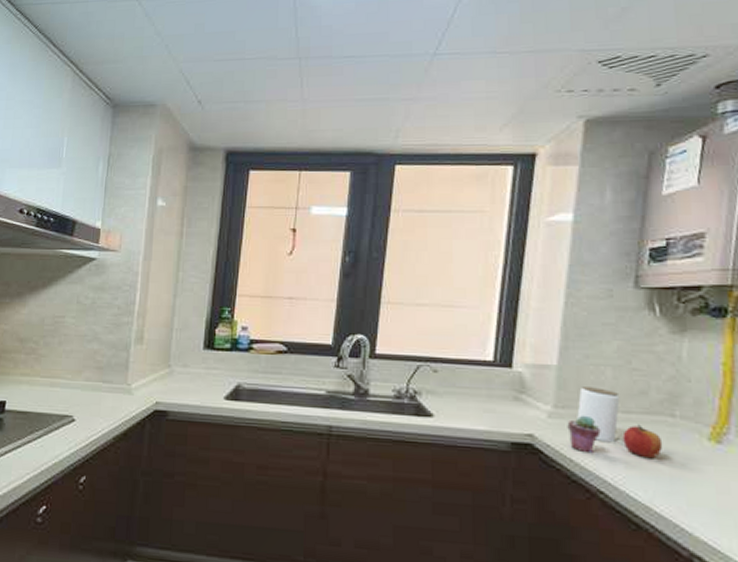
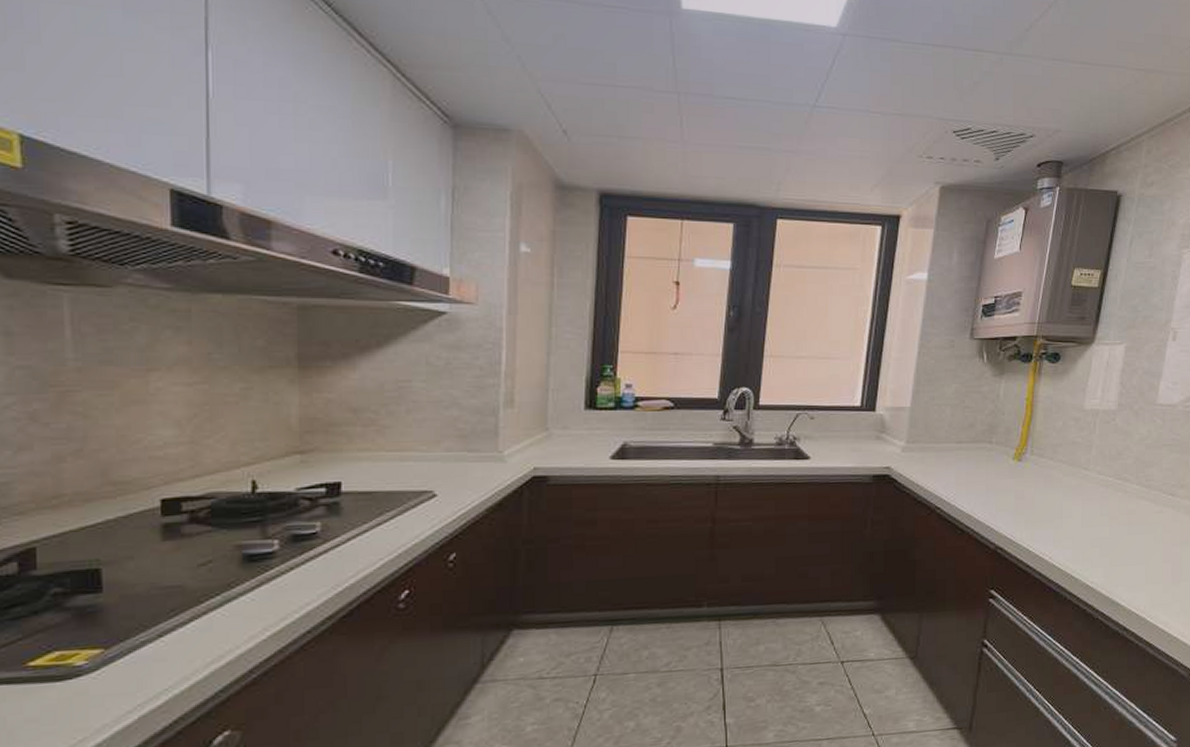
potted succulent: present [567,415,601,454] -> none [916,447,940,478]
jar: present [577,387,620,443] -> none [923,424,955,468]
apple: present [622,424,663,459] -> none [955,451,983,478]

